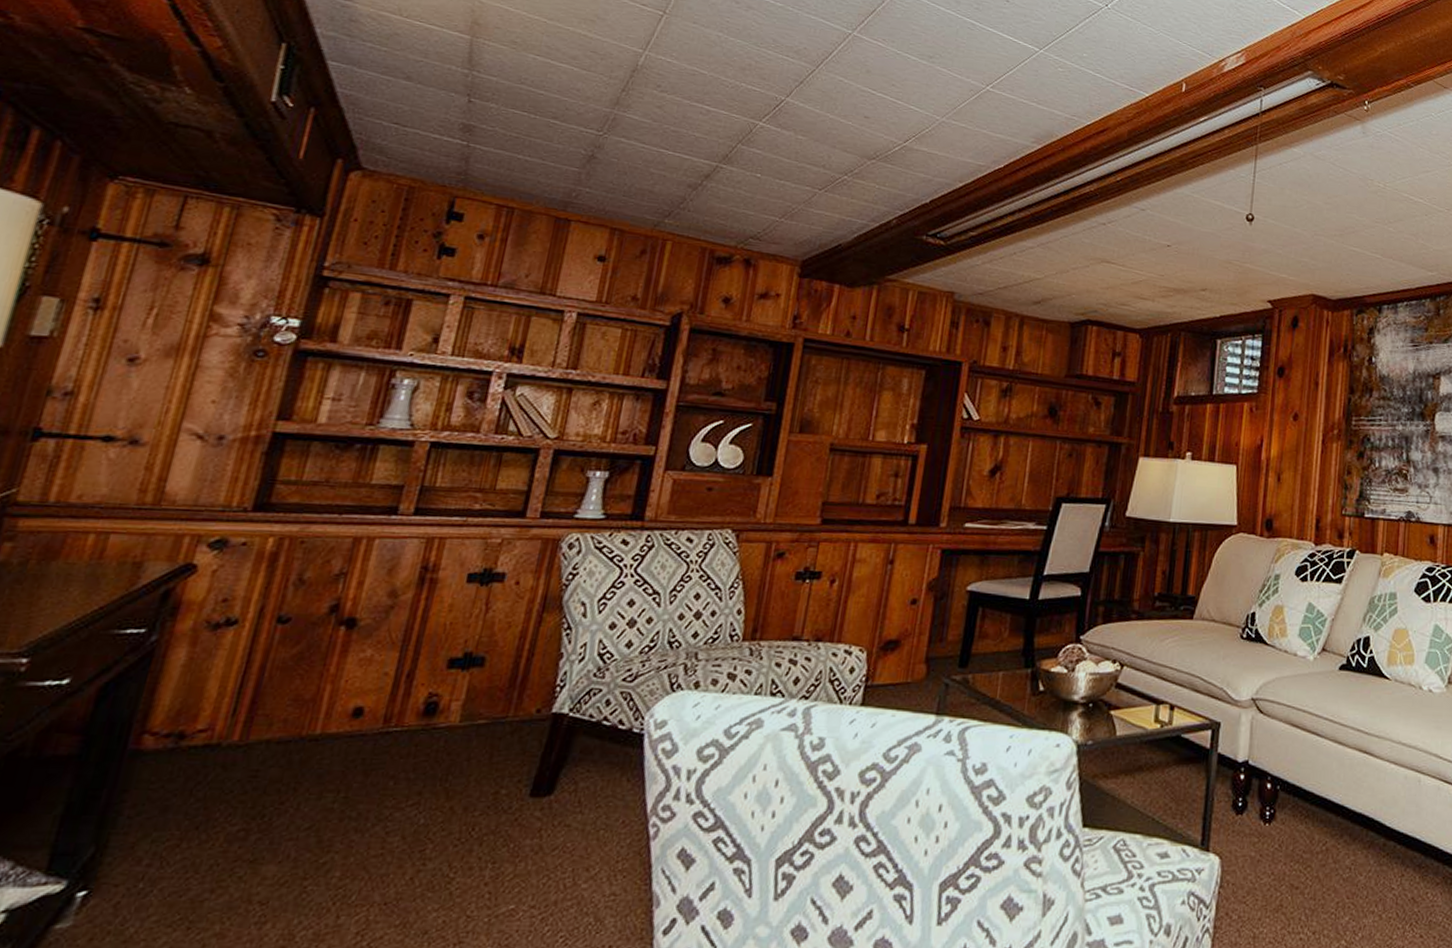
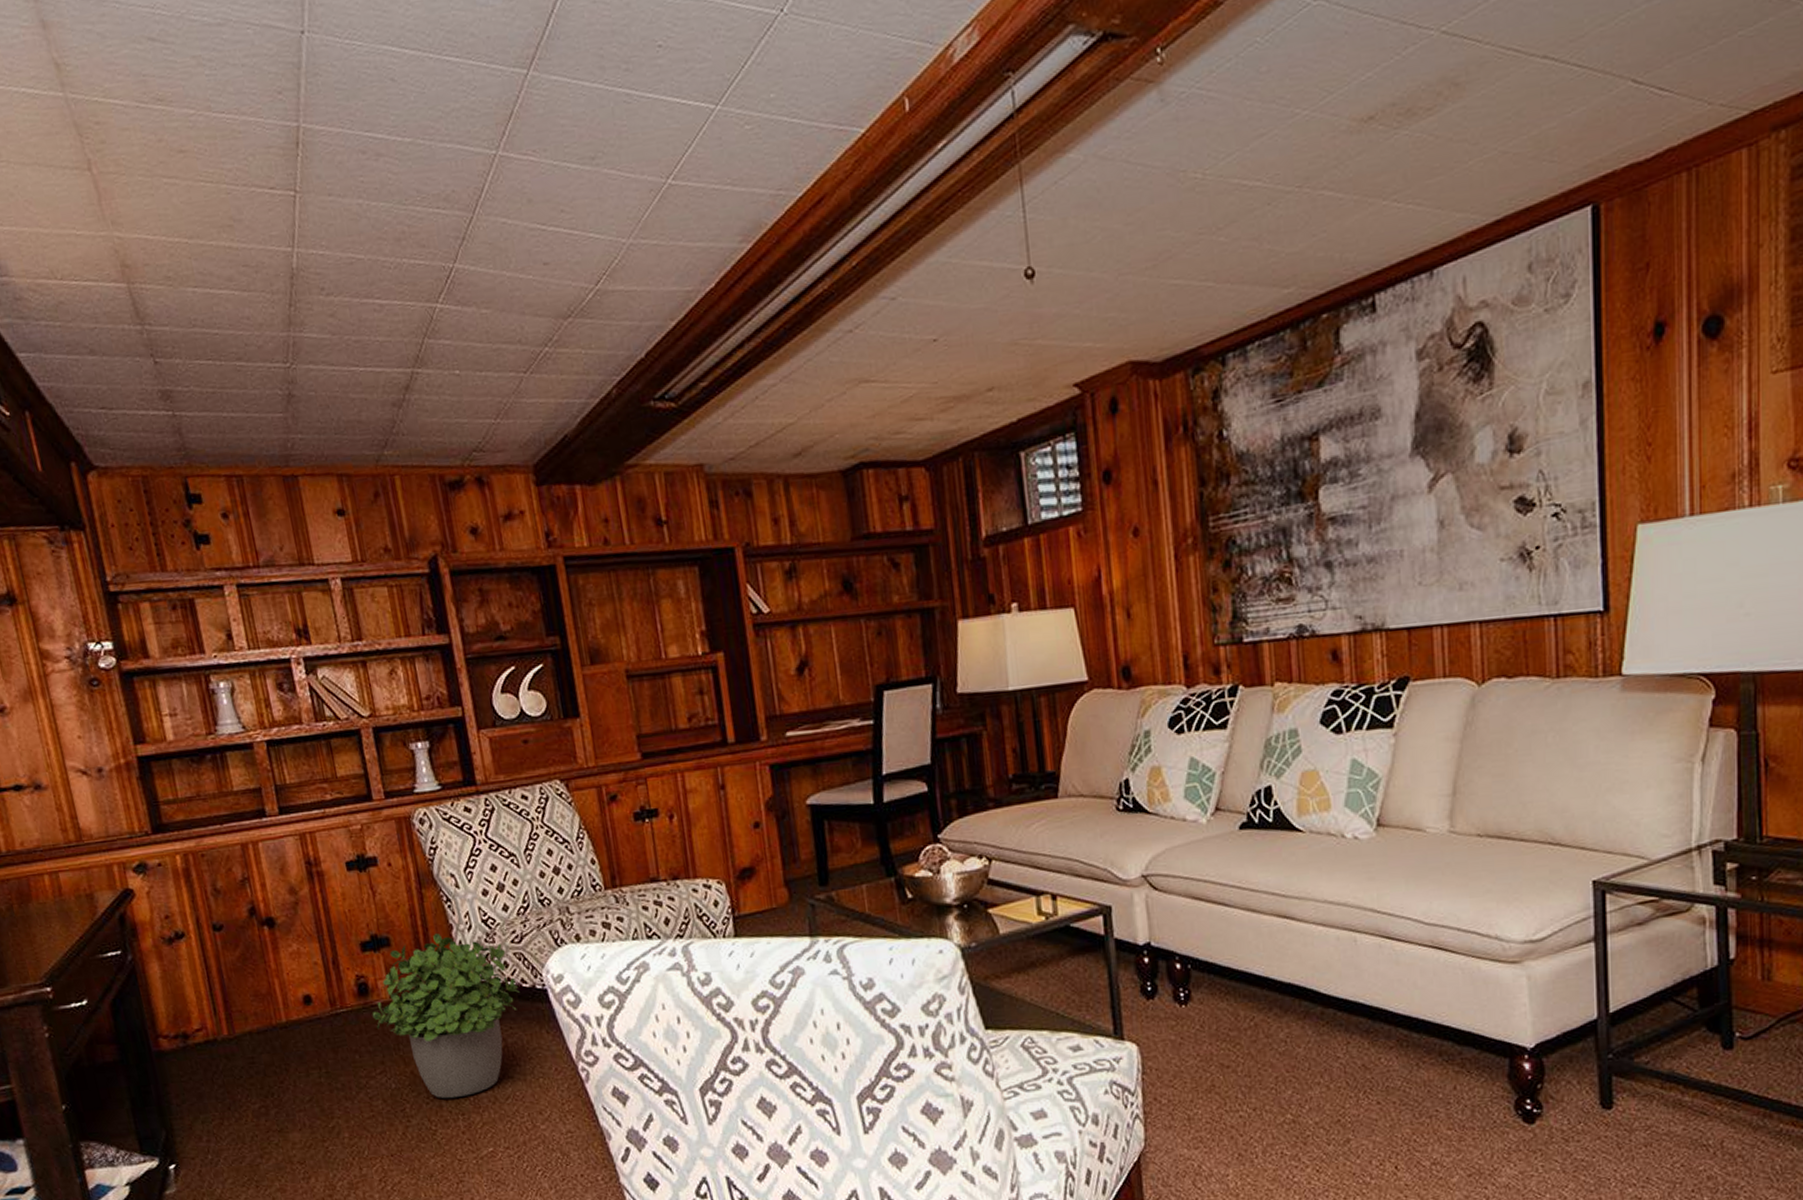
potted plant: none [429,659,613,843] -> present [372,932,520,1099]

